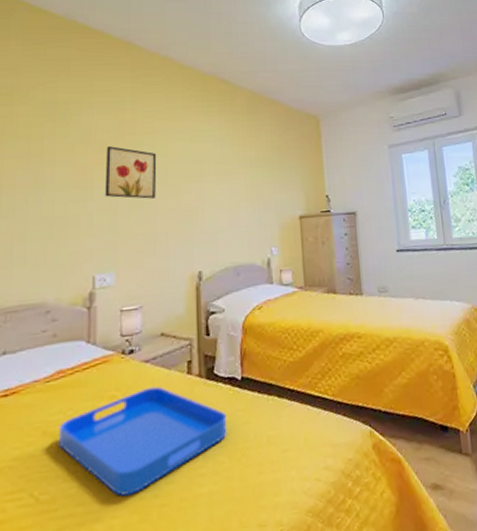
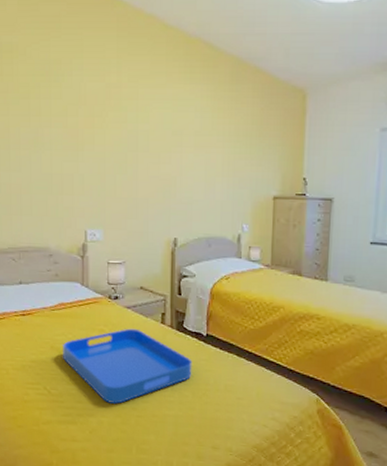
wall art: present [105,146,157,199] -> none [93,110,140,165]

